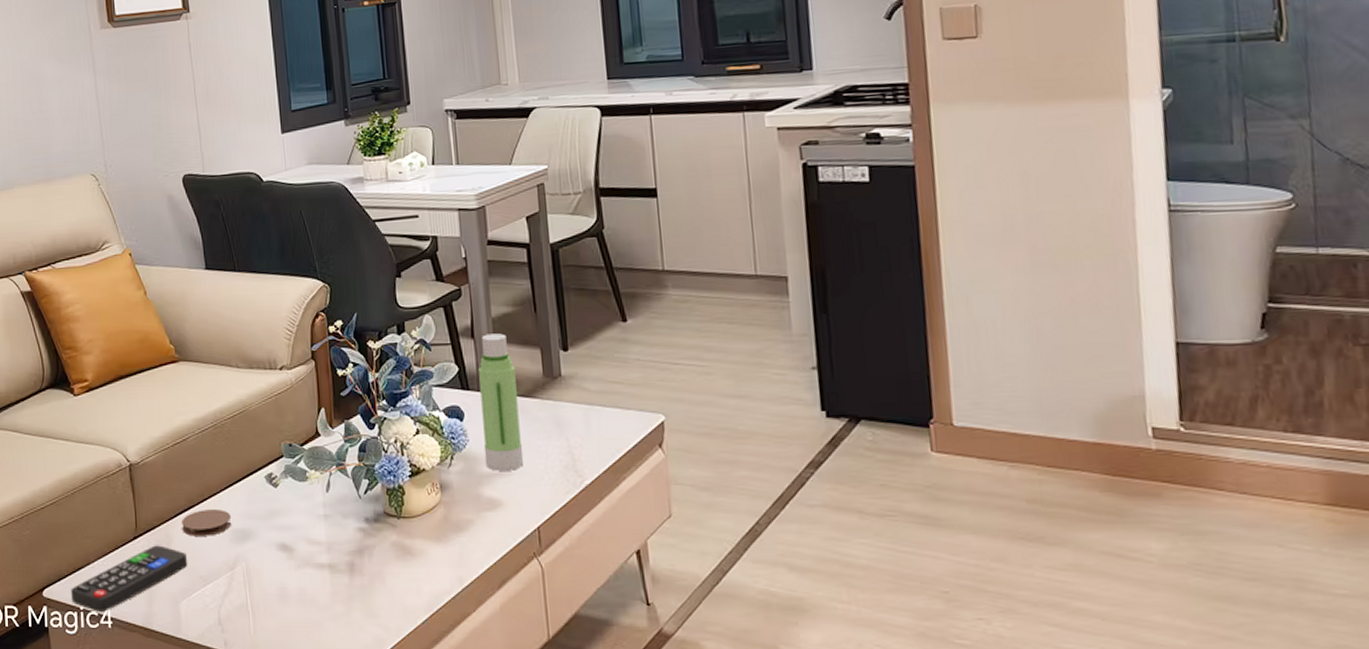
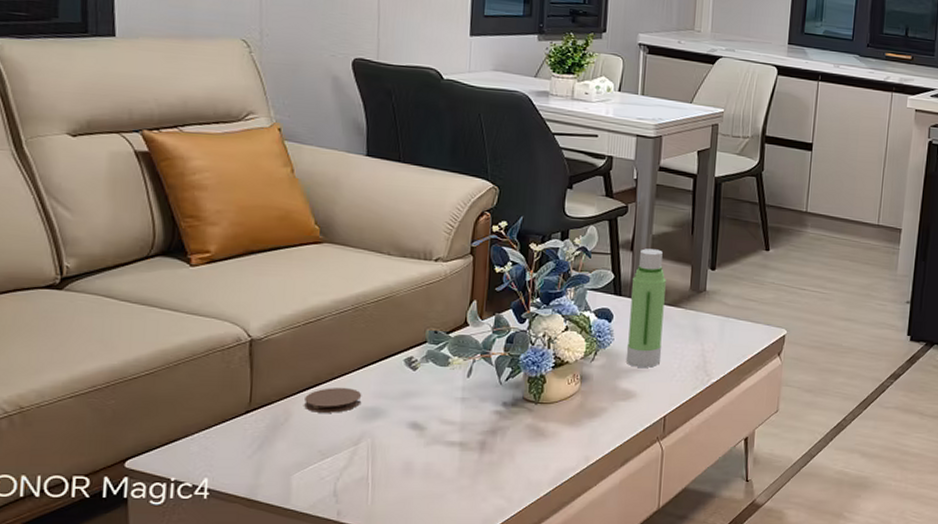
remote control: present [71,545,188,613] -> none [161,420,307,485]

